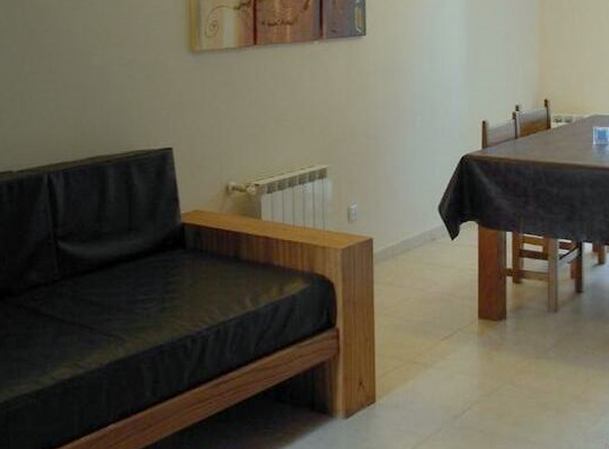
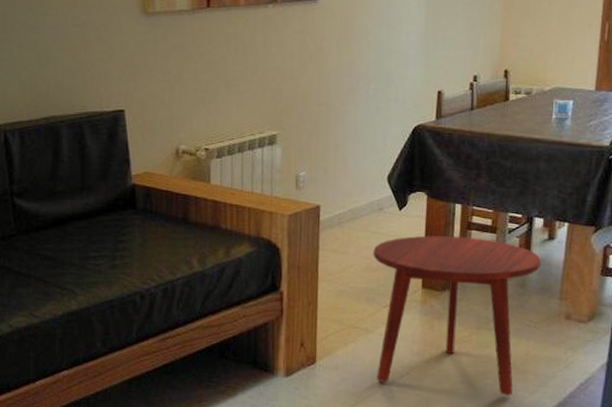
side table: none [428,265,594,427] -> present [373,235,542,396]

